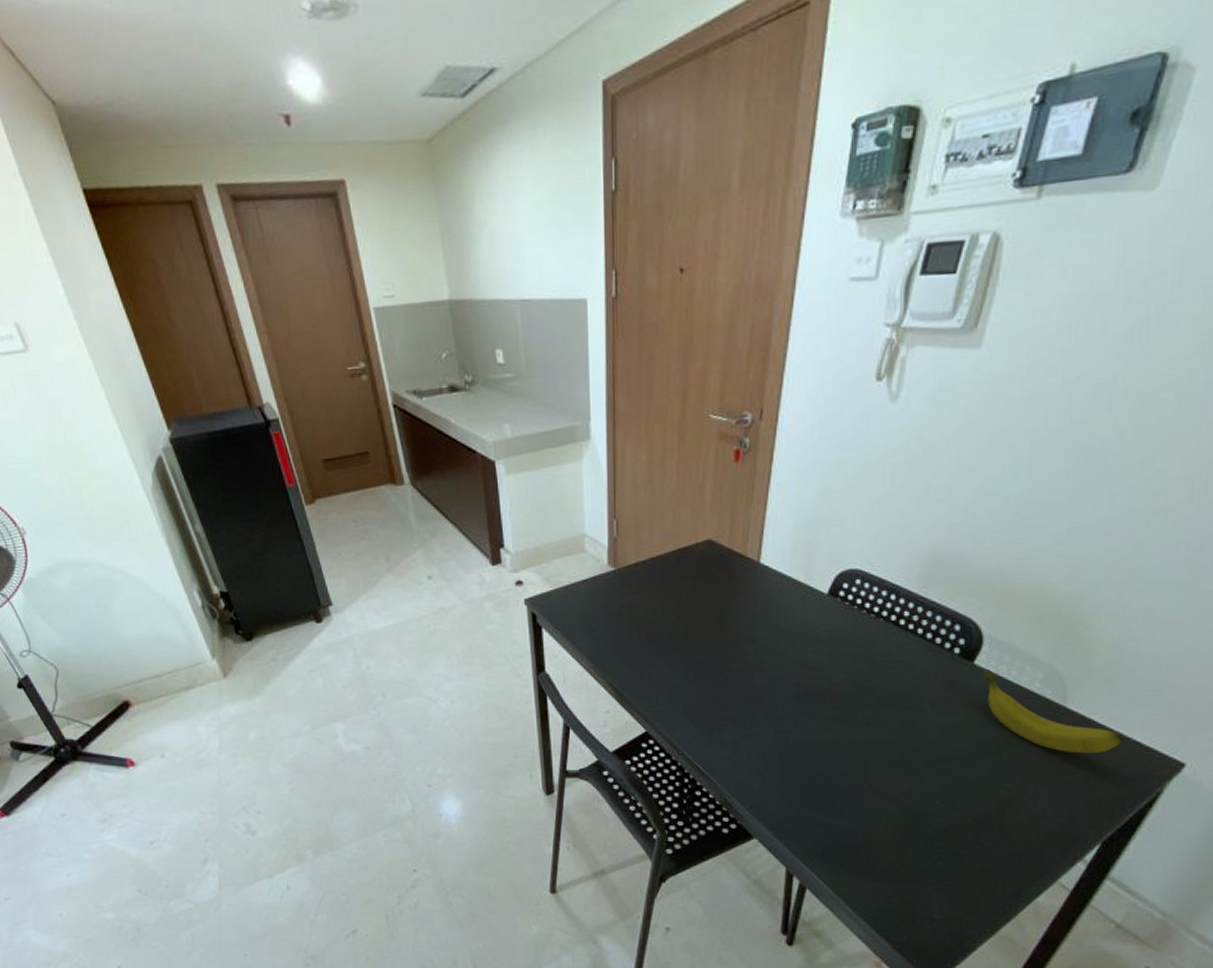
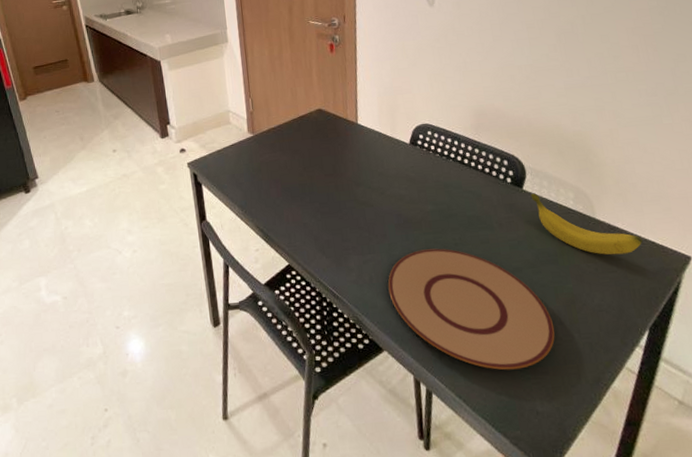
plate: none [770,728,977,873] -> present [387,248,555,370]

